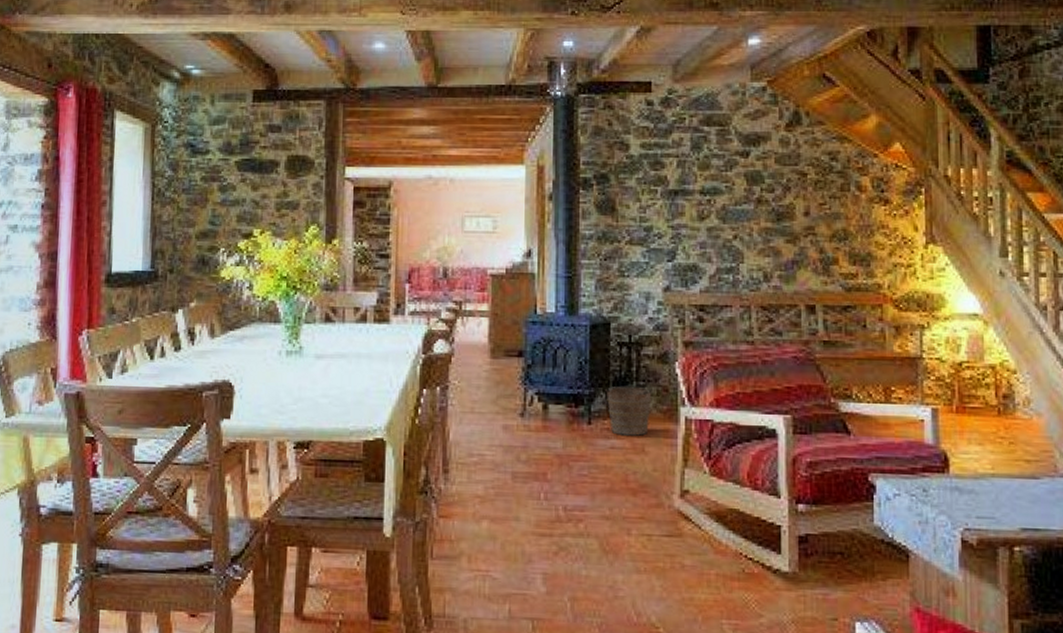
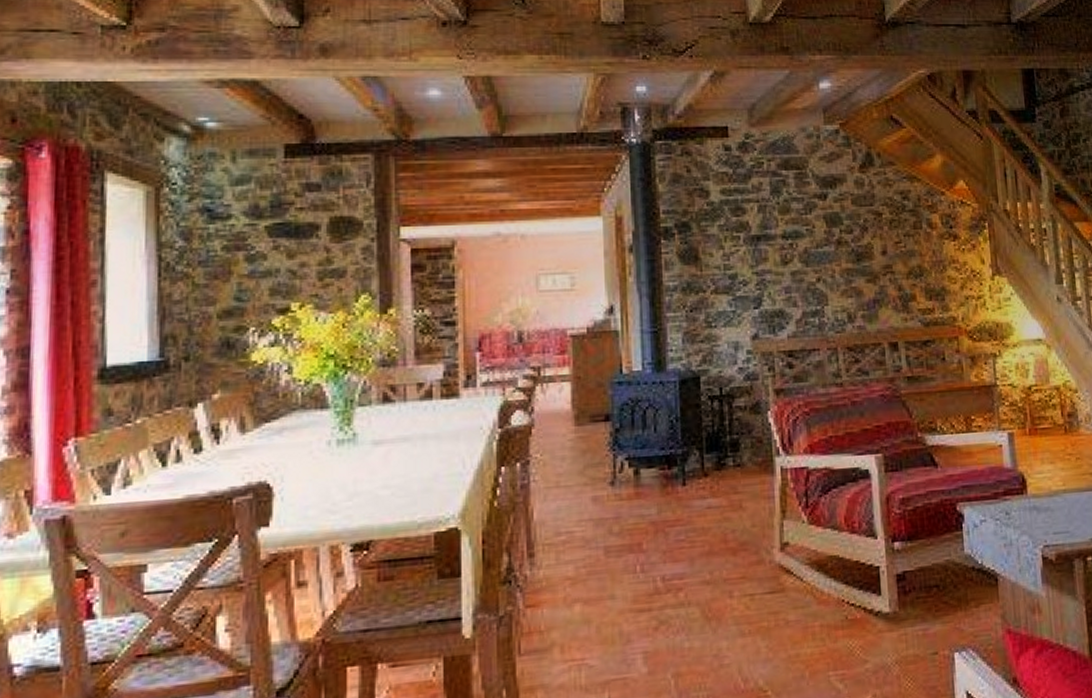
bucket: present [604,386,655,436] -> none [697,440,749,494]

